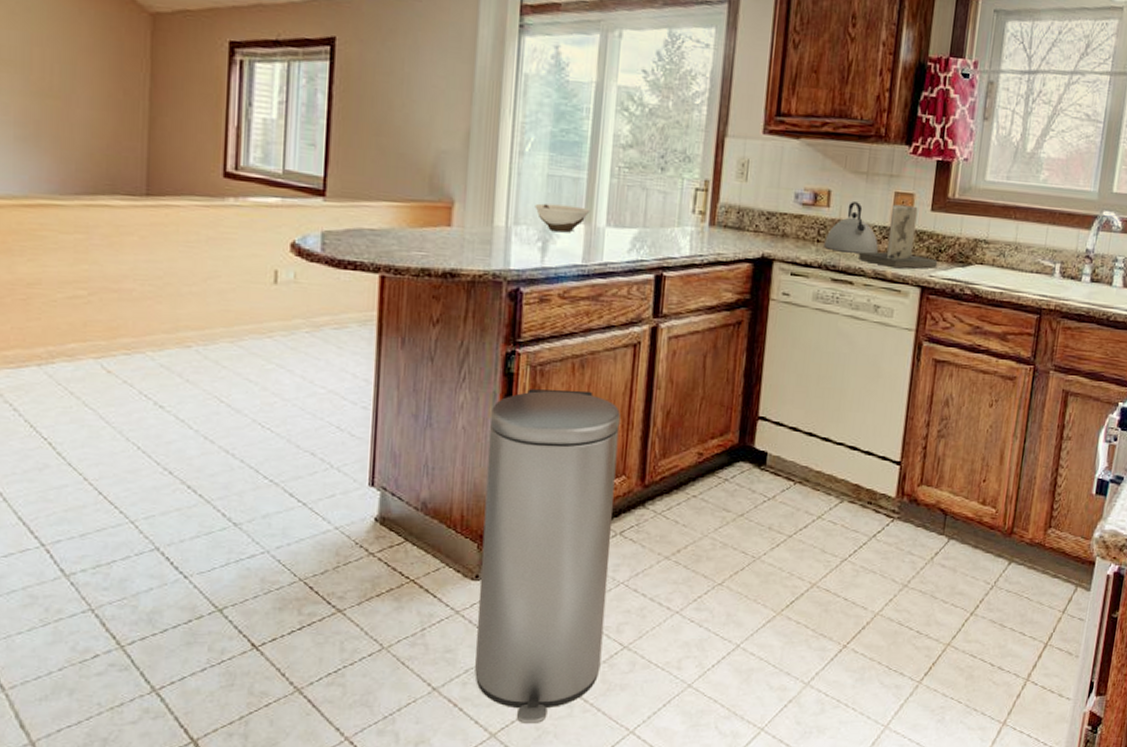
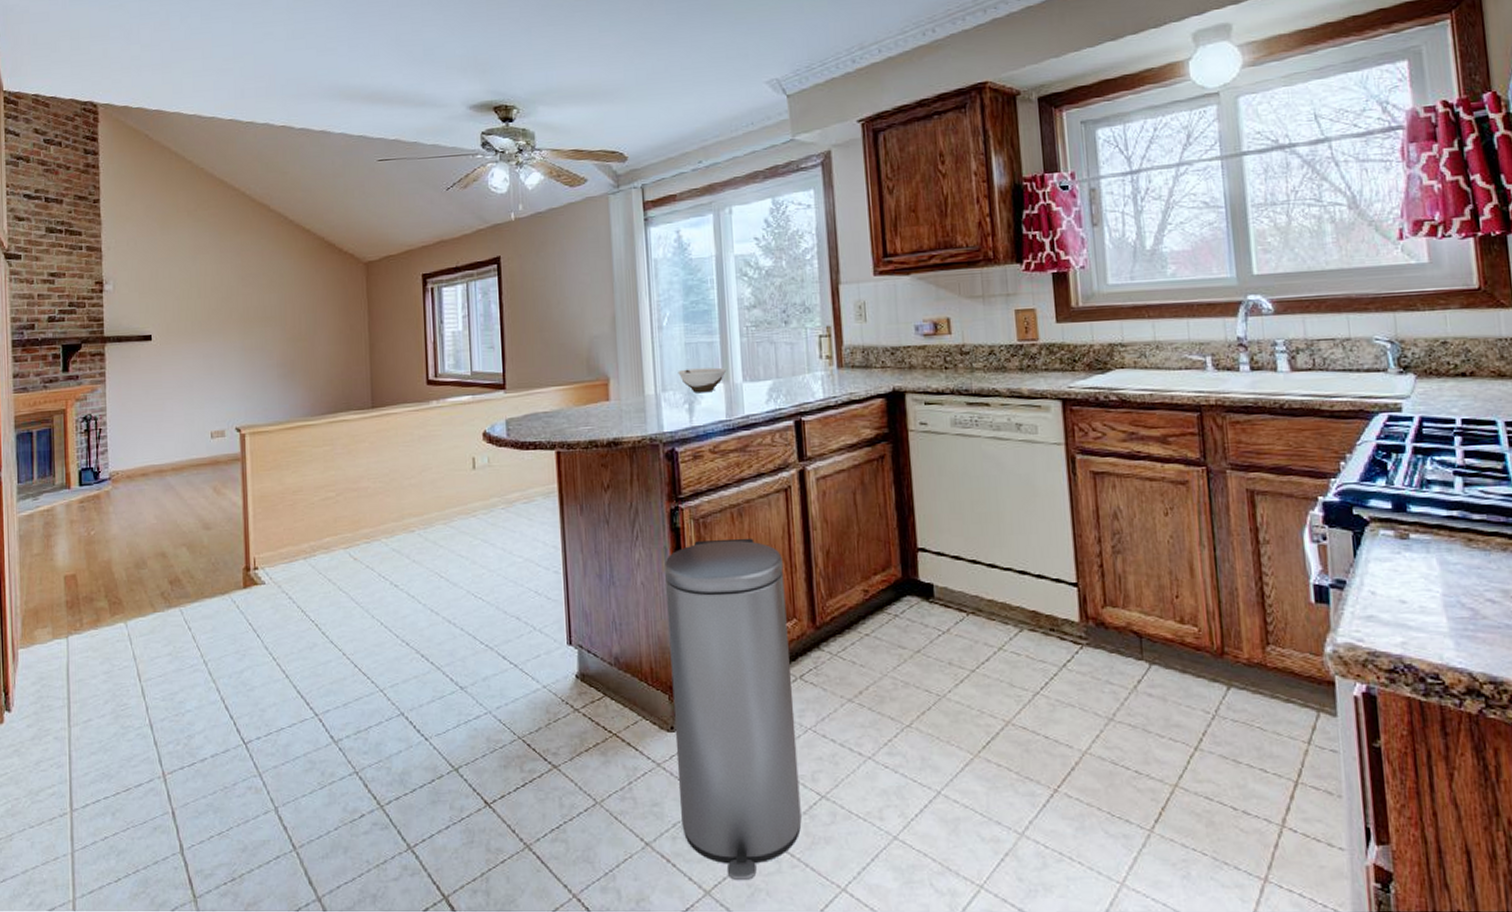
kettle: present [824,202,879,254] -> none [952,325,1010,376]
paper towel roll: present [859,204,938,269] -> none [990,320,1075,385]

